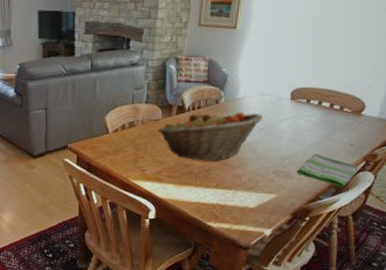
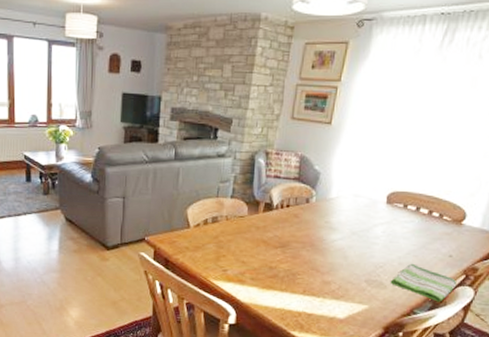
fruit basket: present [157,111,263,161] -> none [242,210,356,265]

